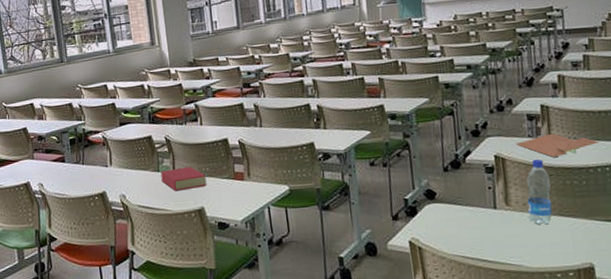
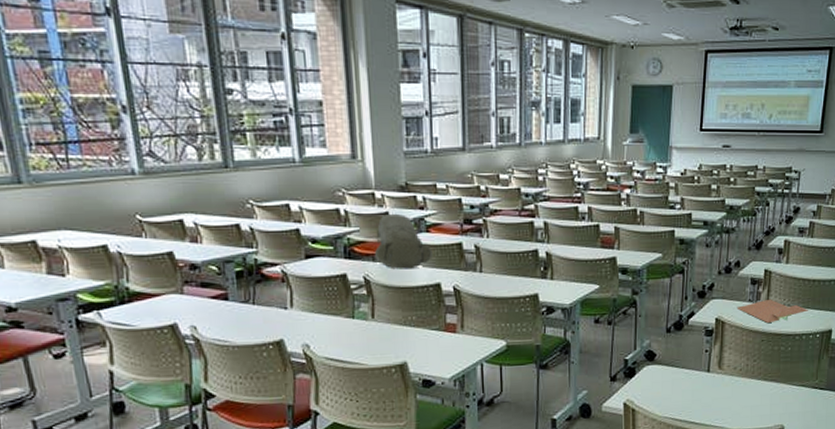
book: present [160,166,207,191] -> none [356,313,412,342]
backpack: none [173,84,219,129] -> present [375,213,432,269]
bottle: present [526,159,552,225] -> none [737,324,762,389]

